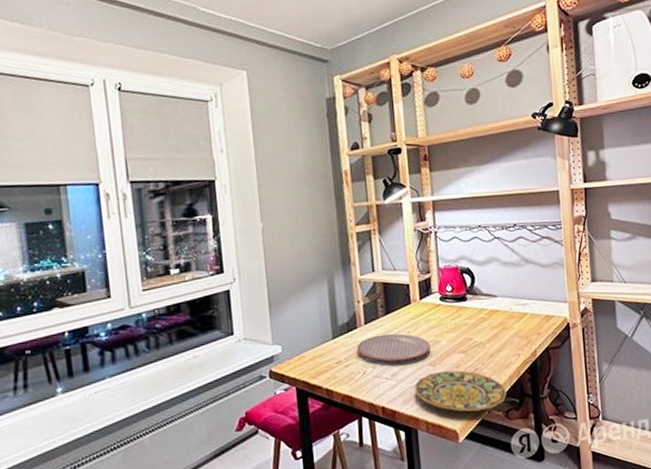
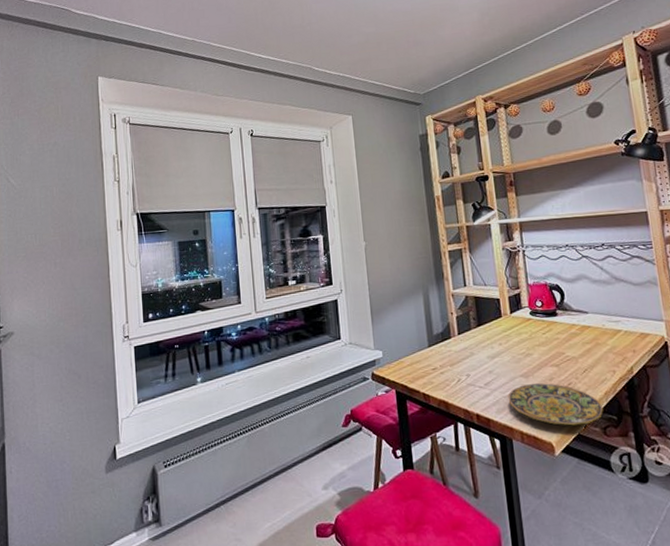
plate: present [356,333,431,362] -> none [451,344,523,372]

